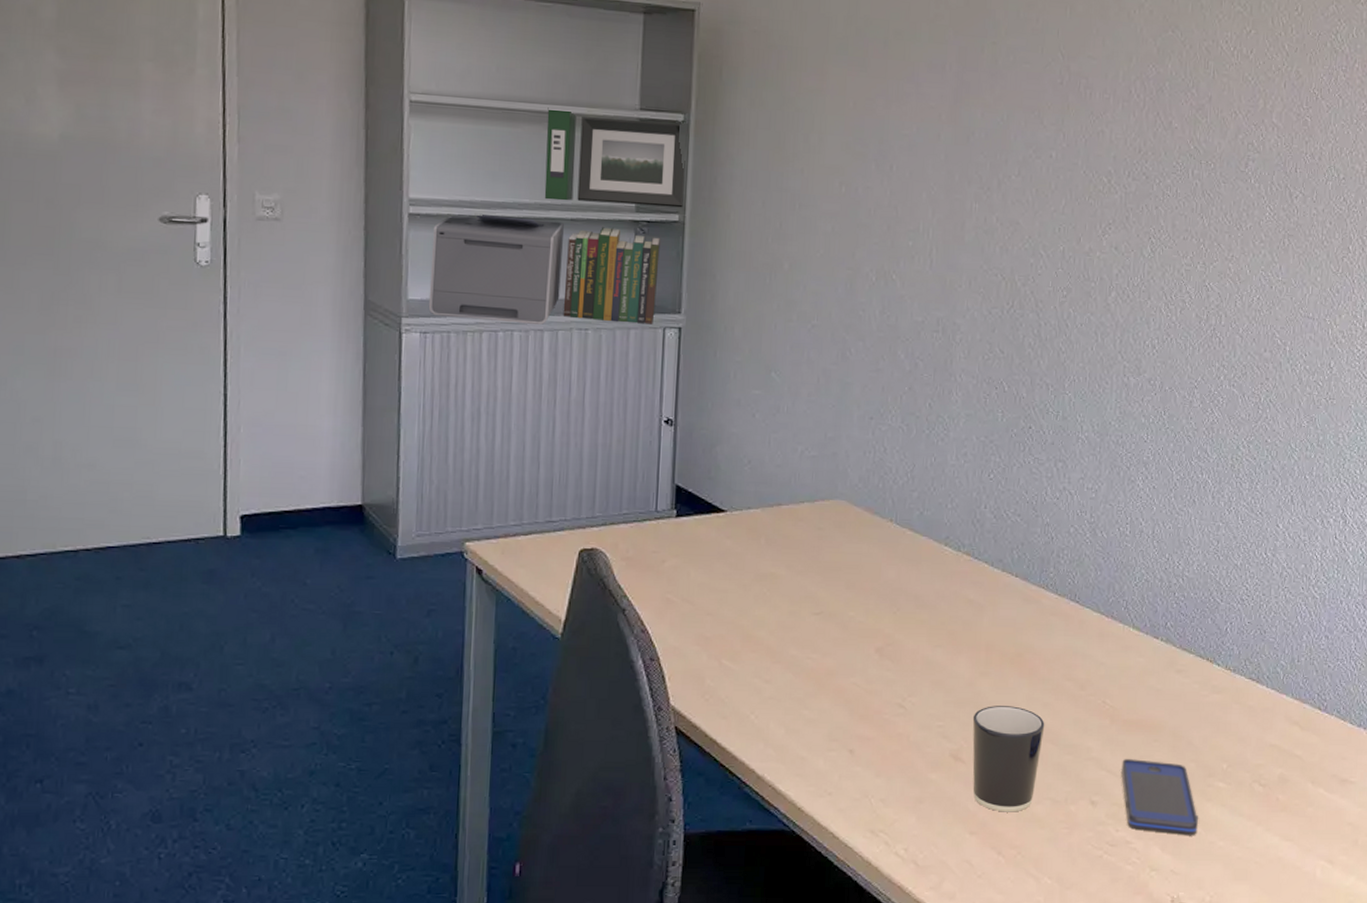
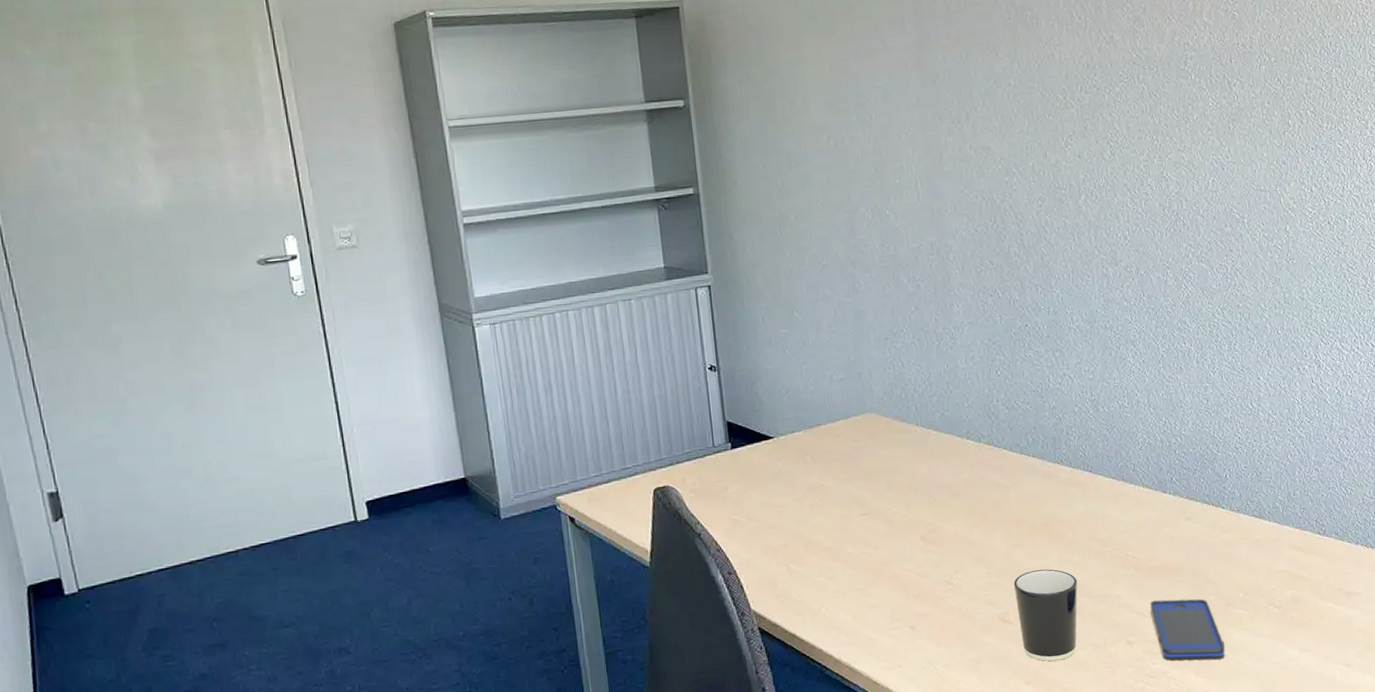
printer: present [428,213,565,325] -> none [486,210,603,308]
binder: present [544,107,576,201] -> none [566,113,600,193]
books: present [563,227,660,325] -> none [602,208,686,292]
picture frame: present [577,117,685,208] -> none [596,108,695,190]

